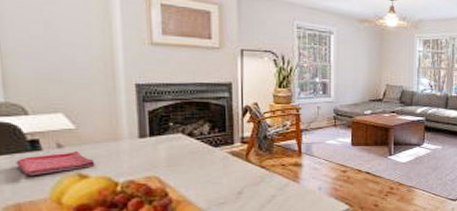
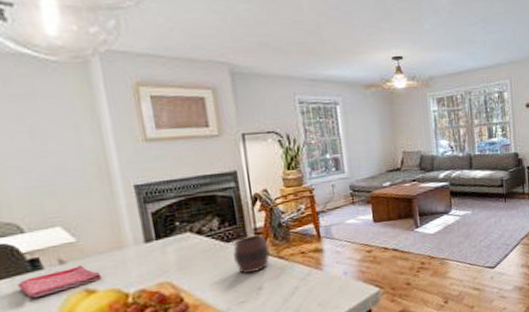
cup: none [219,142,253,178] -> present [233,234,270,274]

